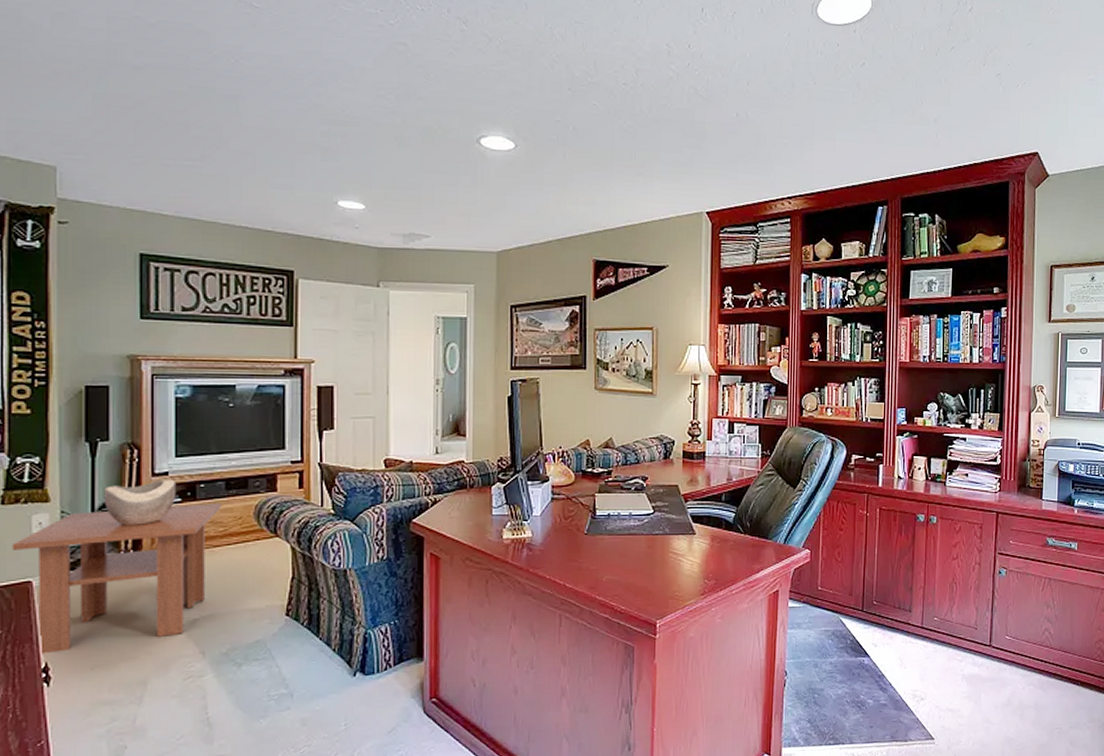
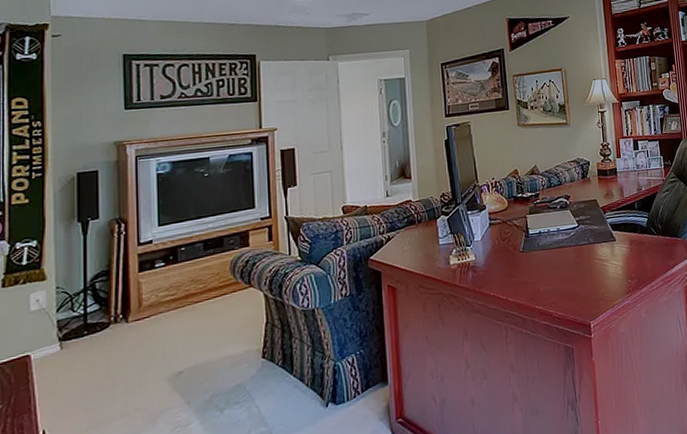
coffee table: present [12,503,222,654] -> none [12,263,201,423]
decorative bowl: present [103,479,177,525] -> none [94,246,160,293]

